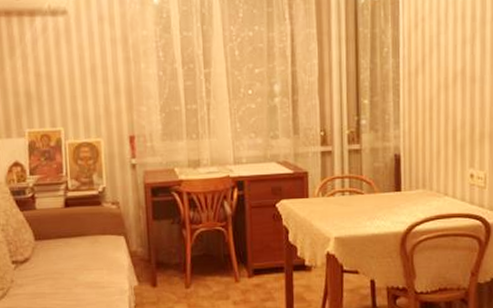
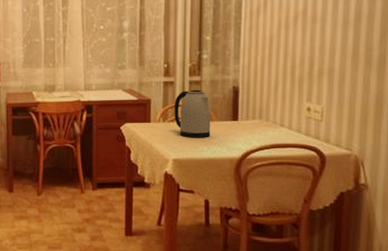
kettle: none [334,159,374,212] -> present [174,89,211,137]

